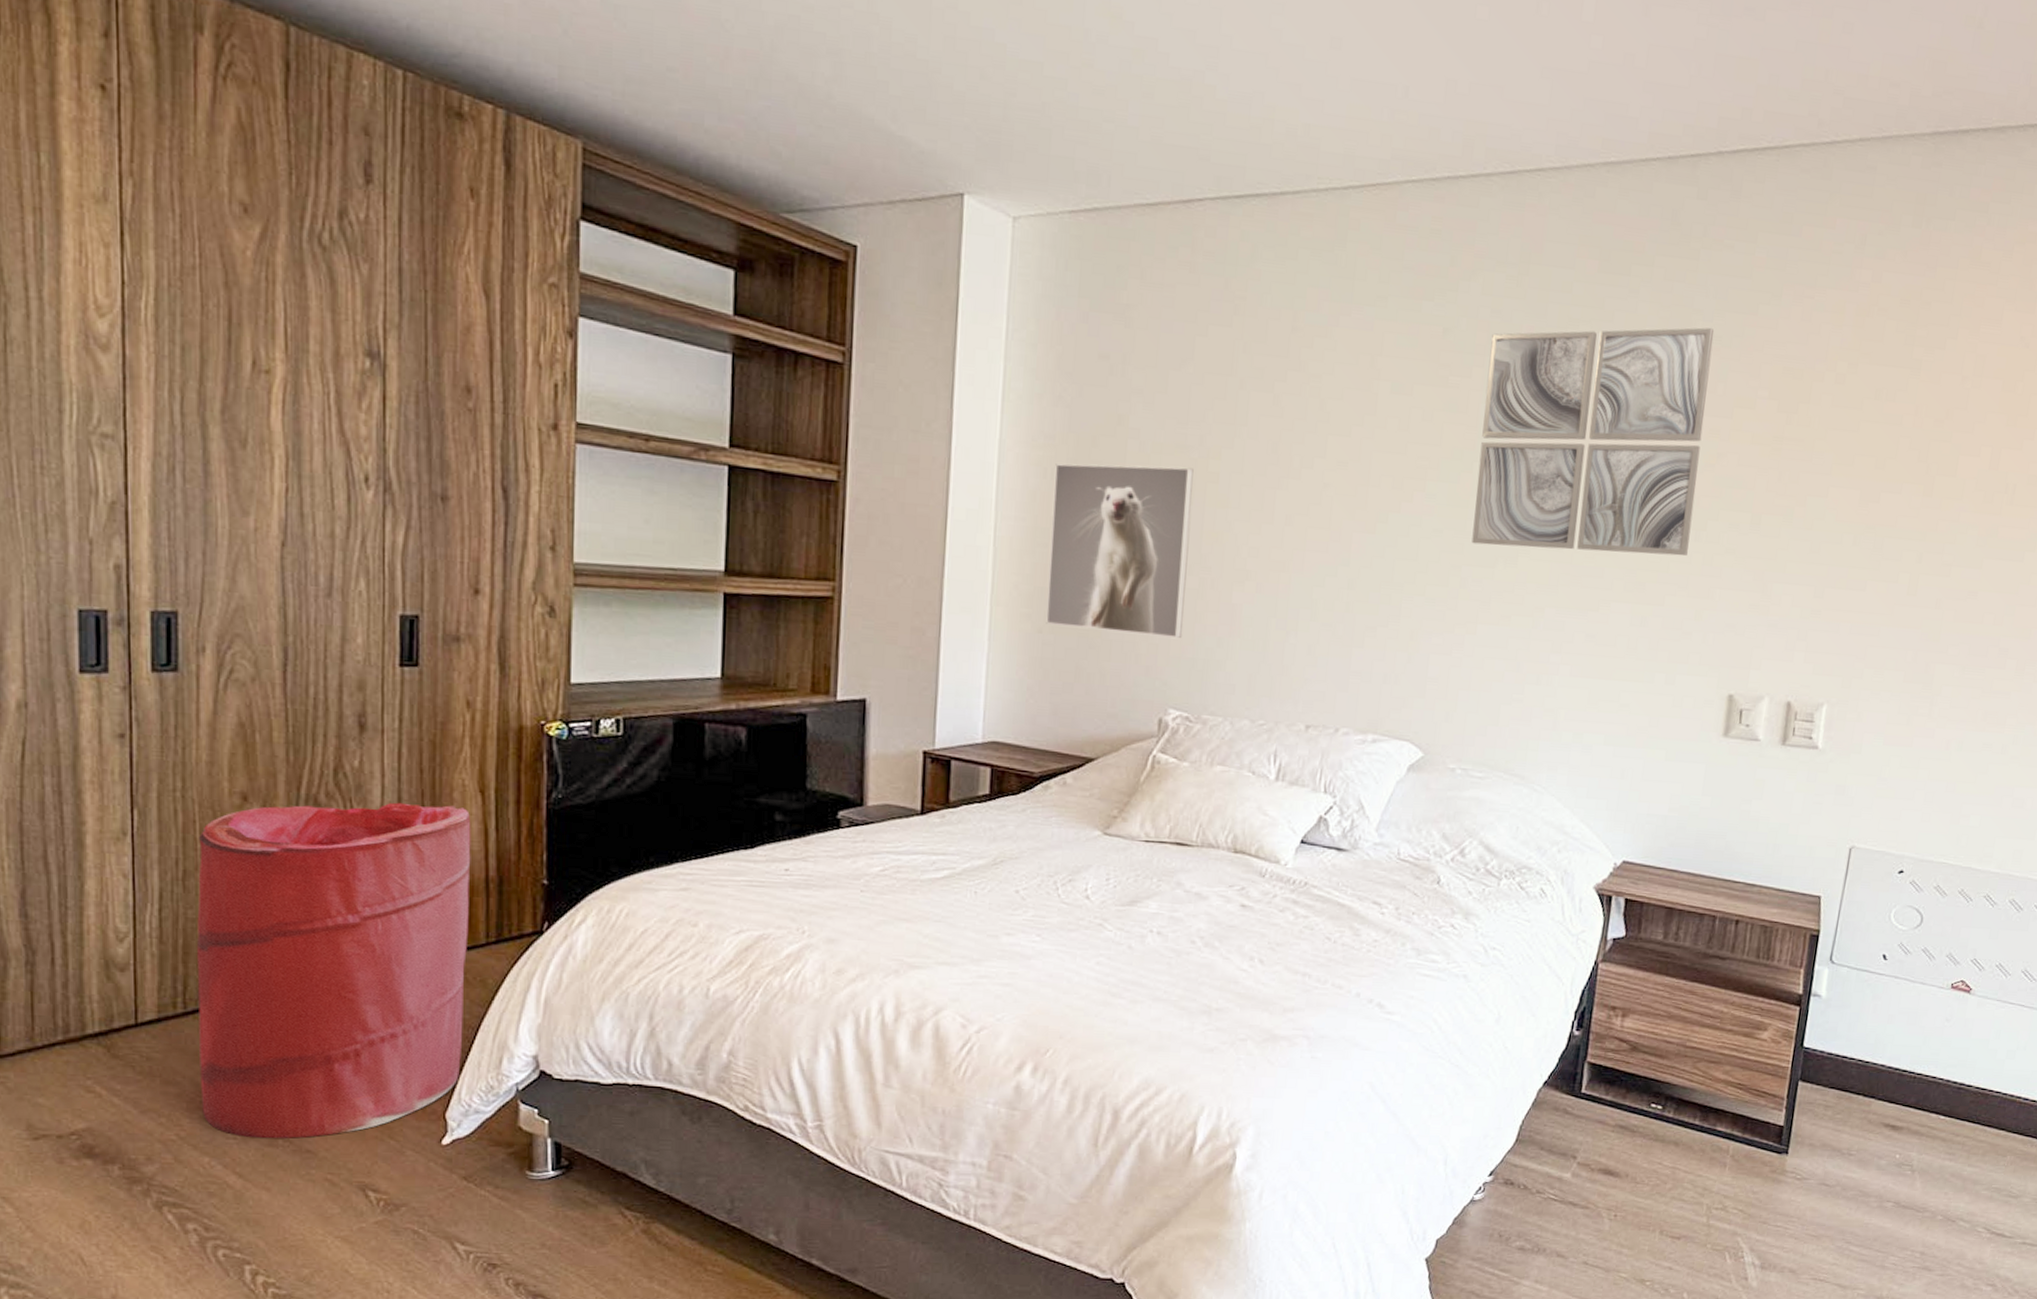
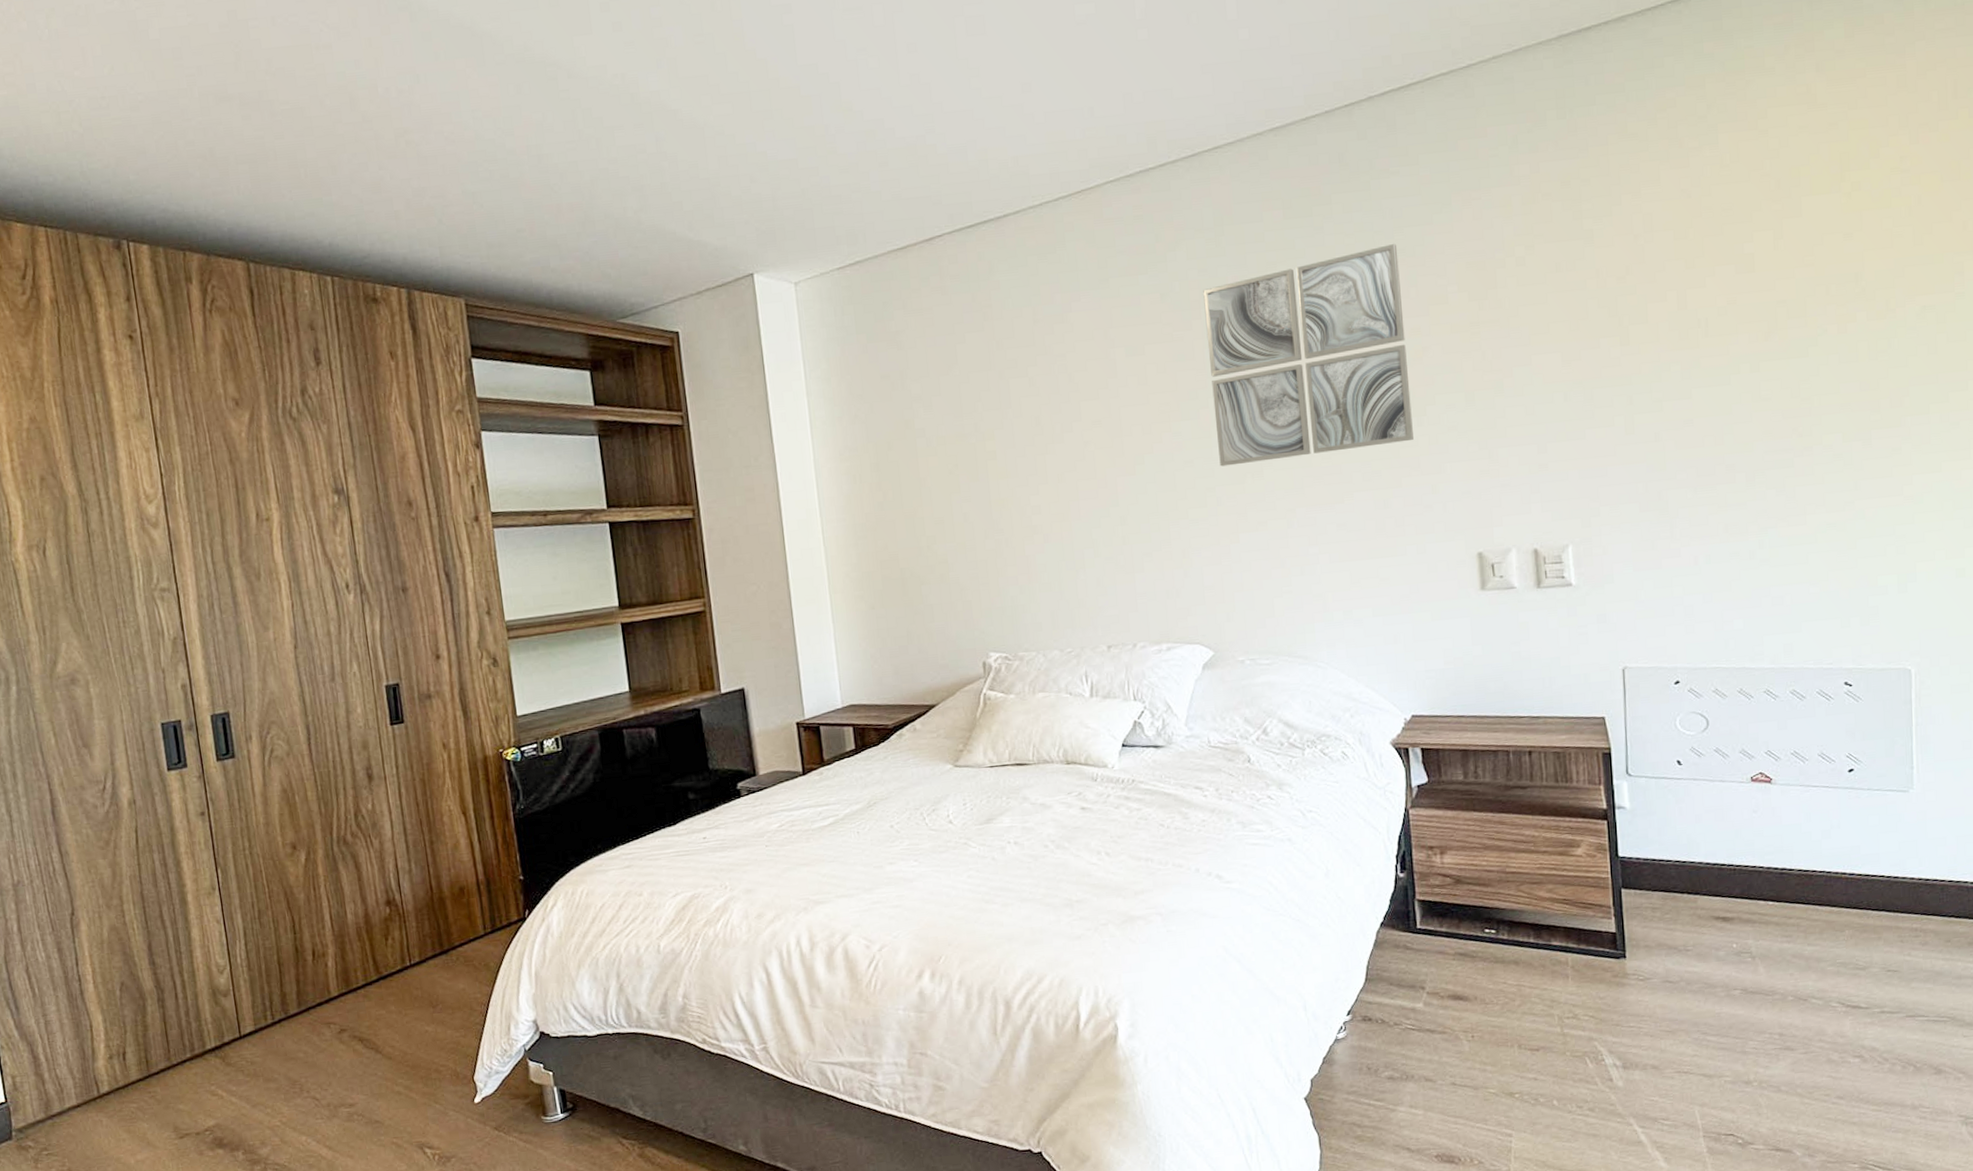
laundry hamper: present [196,802,471,1139] -> none [265,828,480,1116]
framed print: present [1046,463,1194,638] -> none [862,451,989,601]

